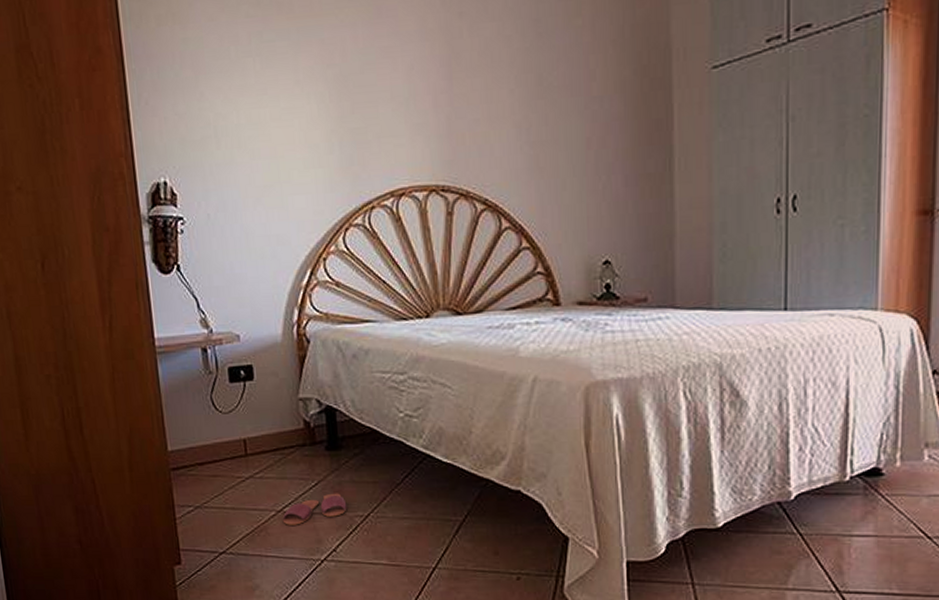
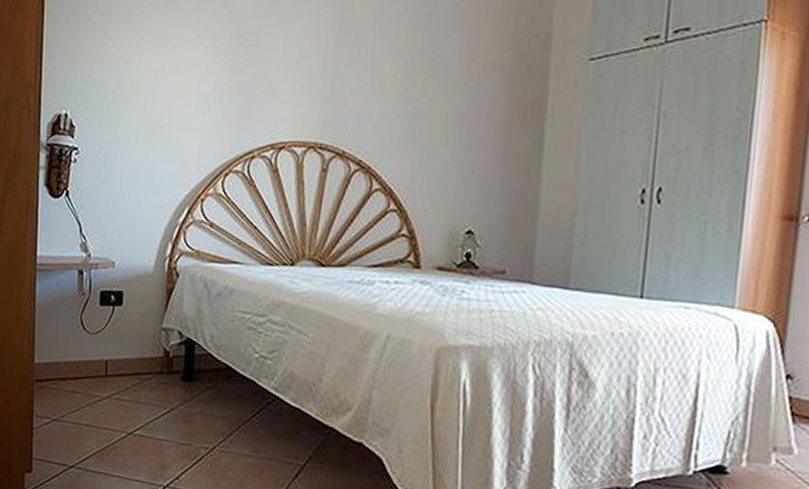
slippers: present [282,493,347,525] -> none [132,422,195,450]

